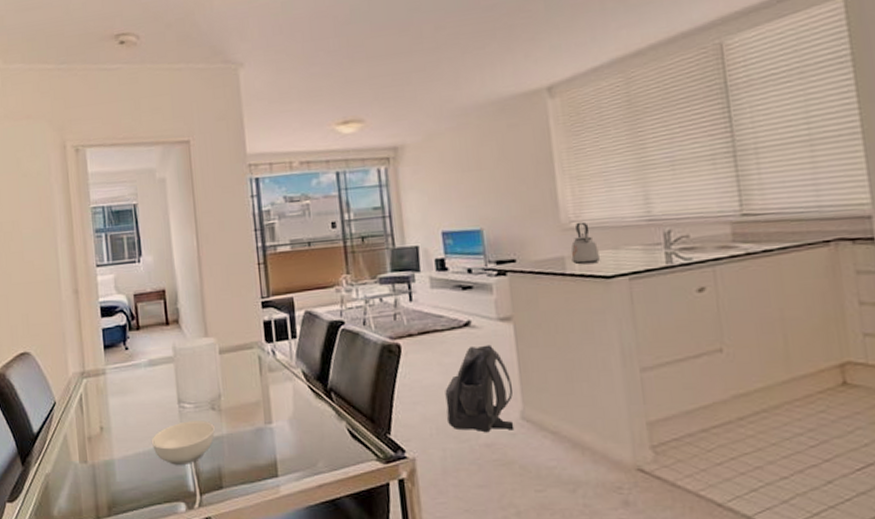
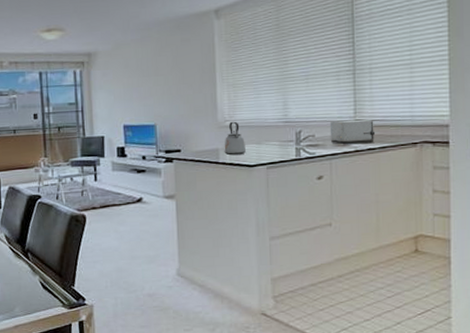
backpack: present [445,344,514,433] -> none [119,217,172,286]
toaster: none [707,213,772,247] -> present [329,119,376,145]

